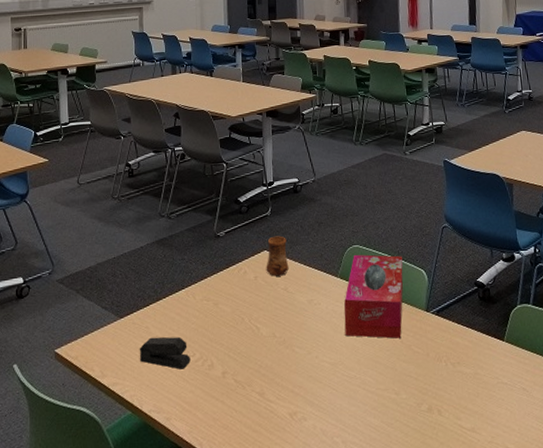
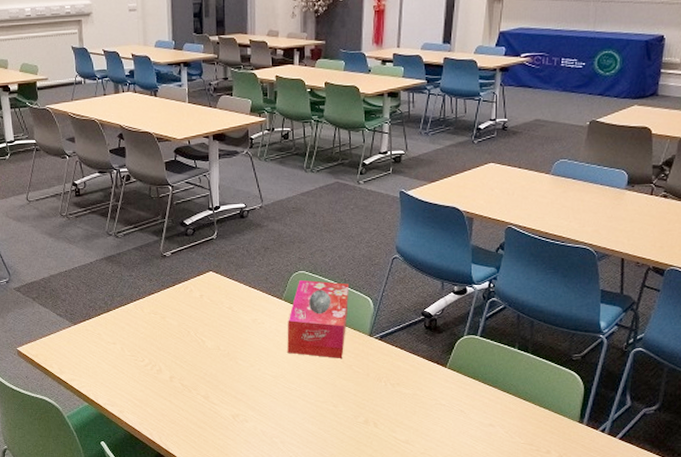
stapler: present [139,336,190,370] -> none [92,343,140,372]
cup: present [266,236,289,277] -> none [211,258,234,296]

